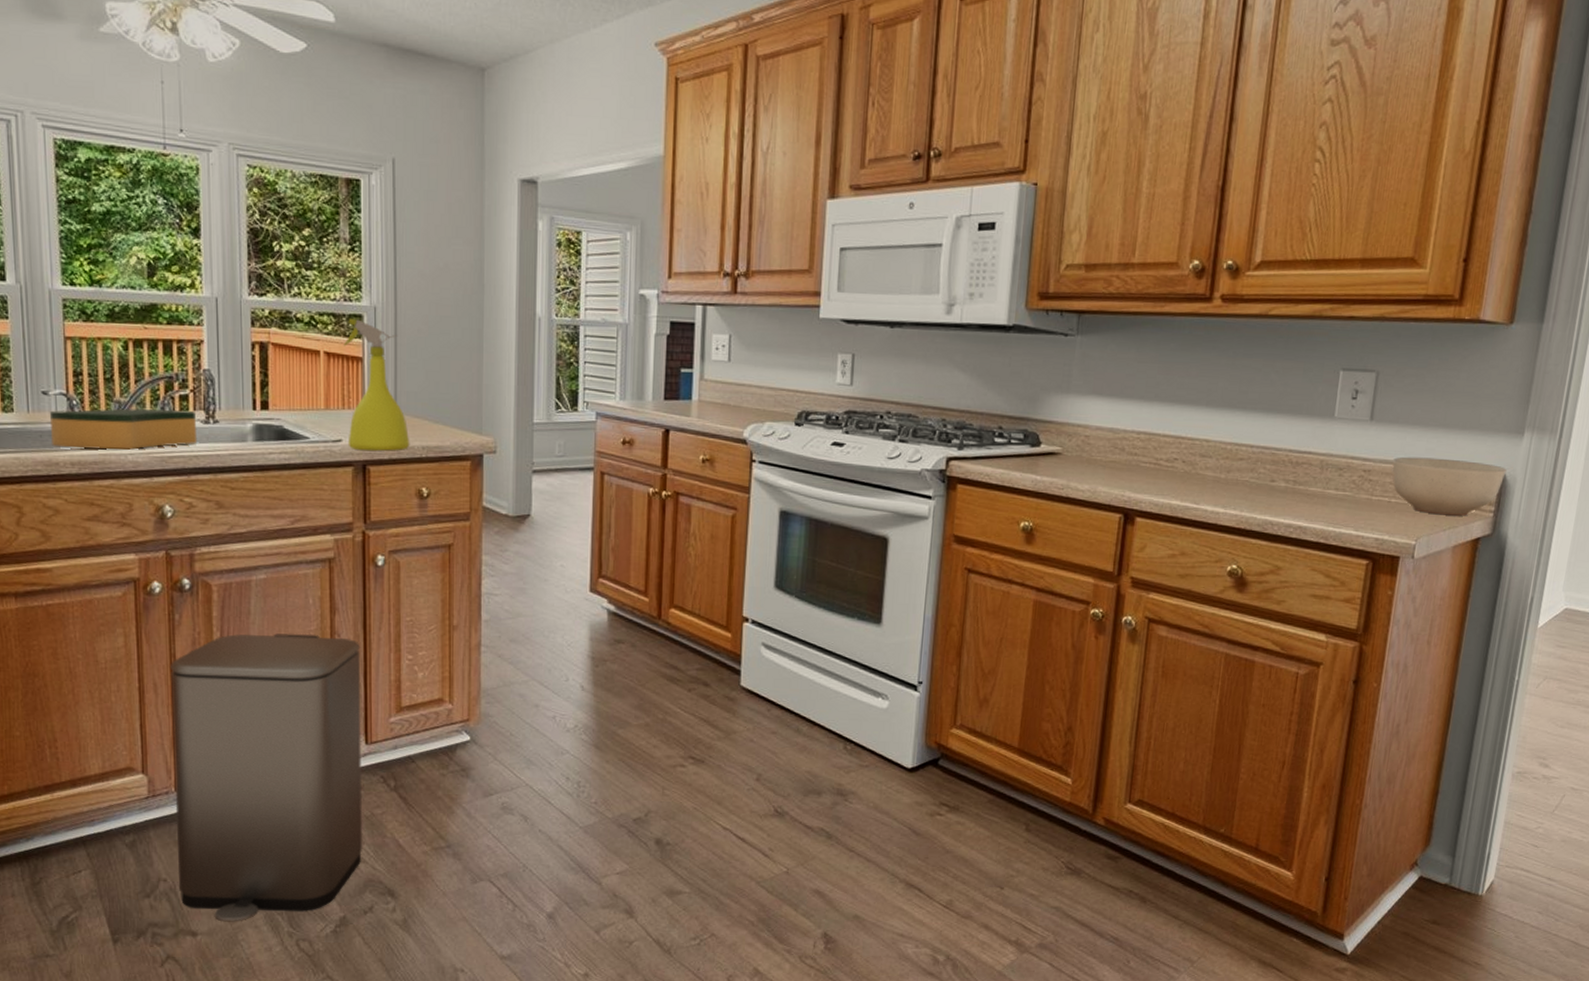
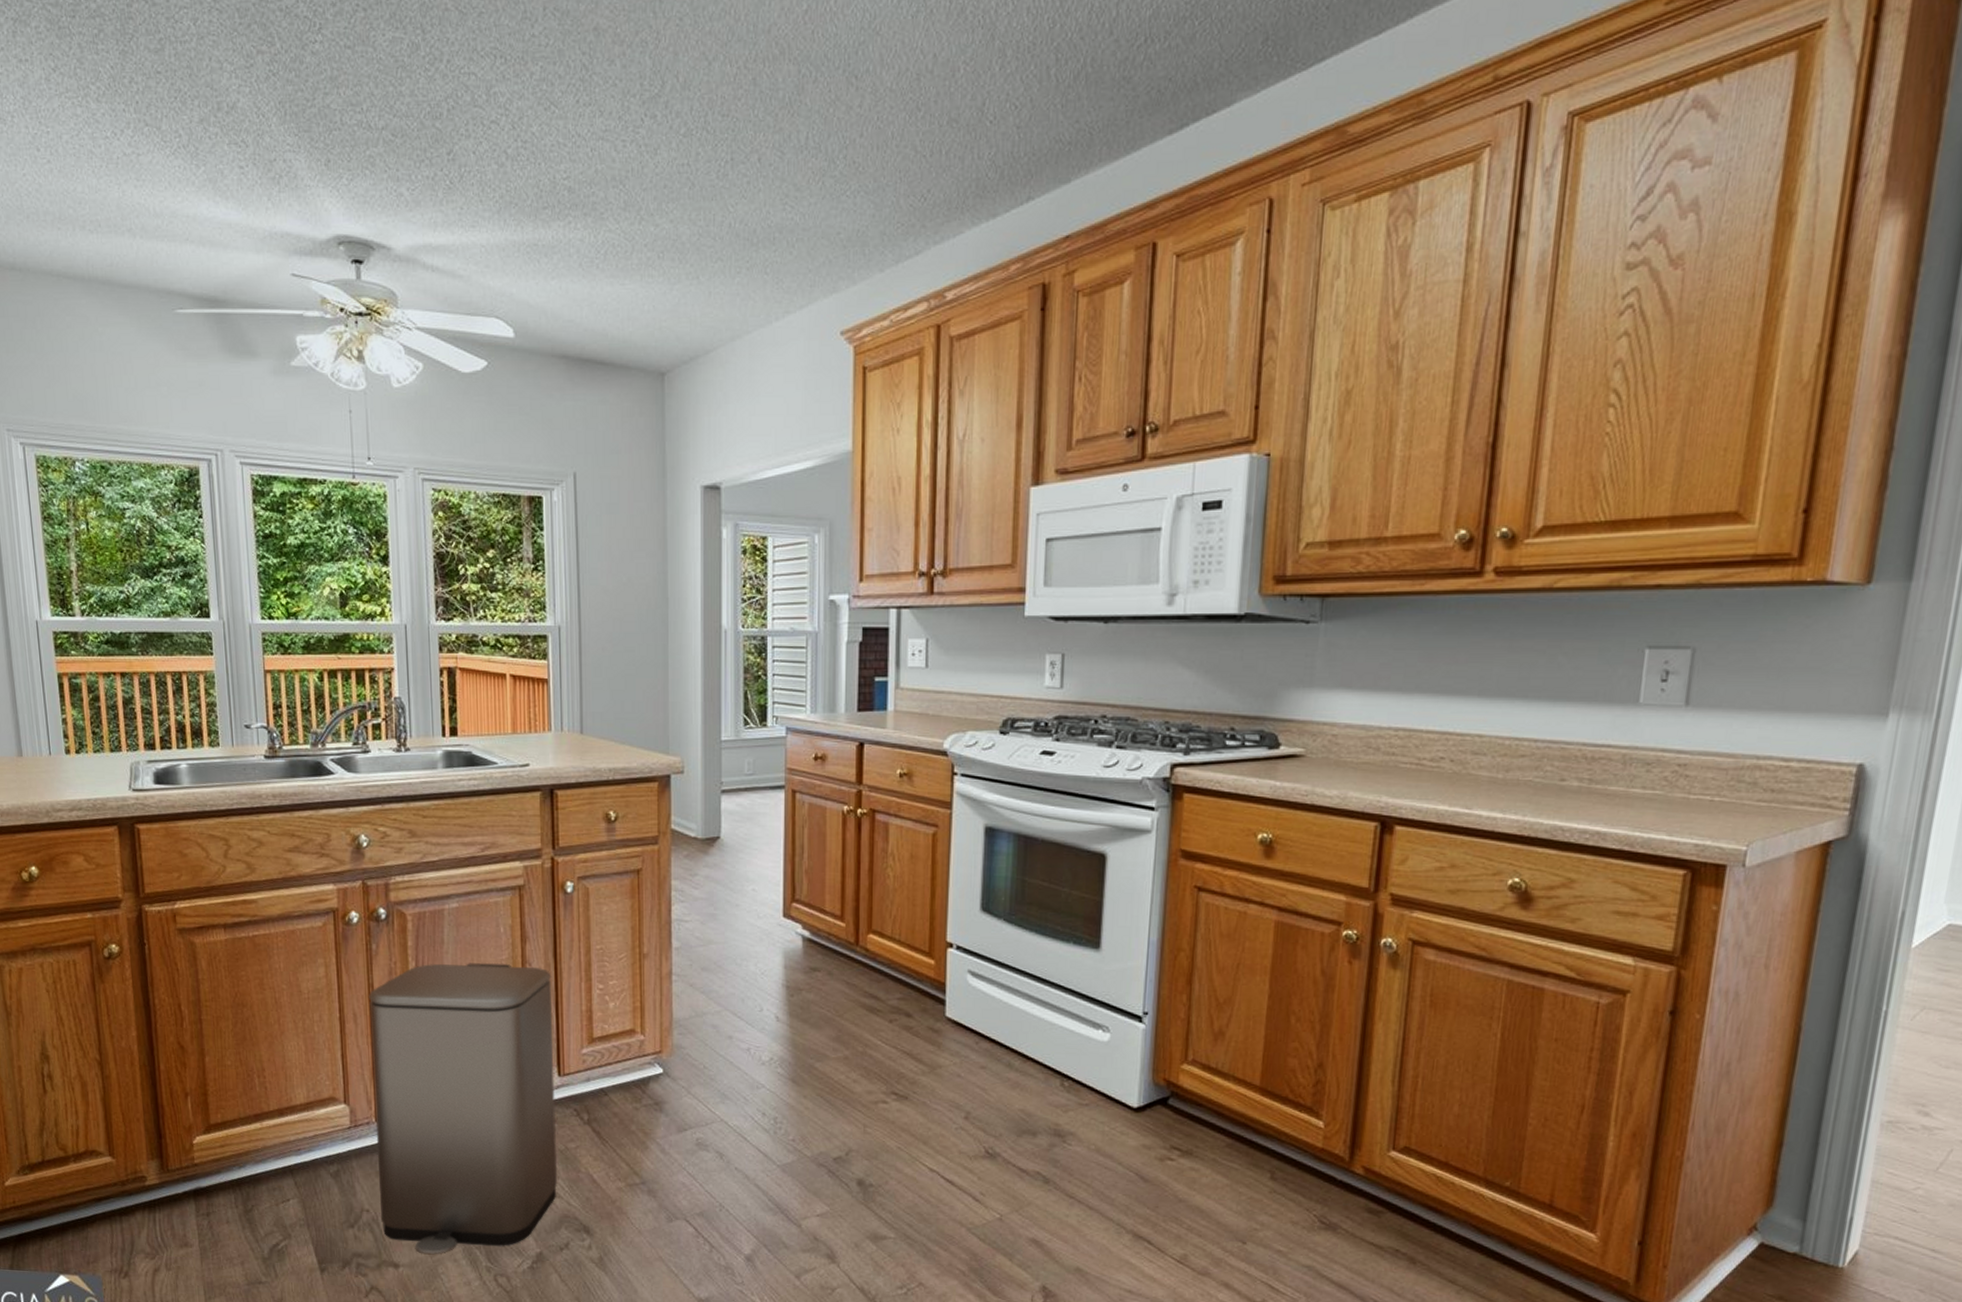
sponge: present [49,408,198,450] -> none [252,739,390,781]
spray bottle: present [344,317,410,452] -> none [529,638,597,776]
bowl: present [1392,456,1507,516] -> none [1714,747,1866,816]

